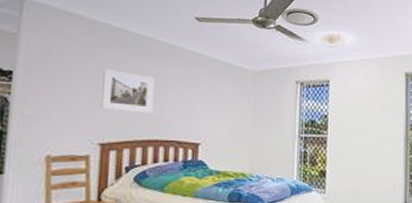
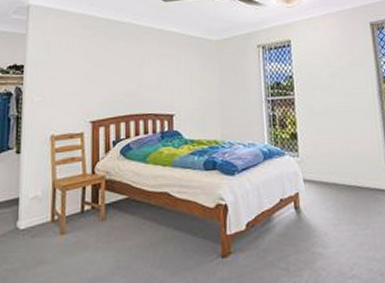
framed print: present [101,69,155,113] -> none [90,54,133,91]

